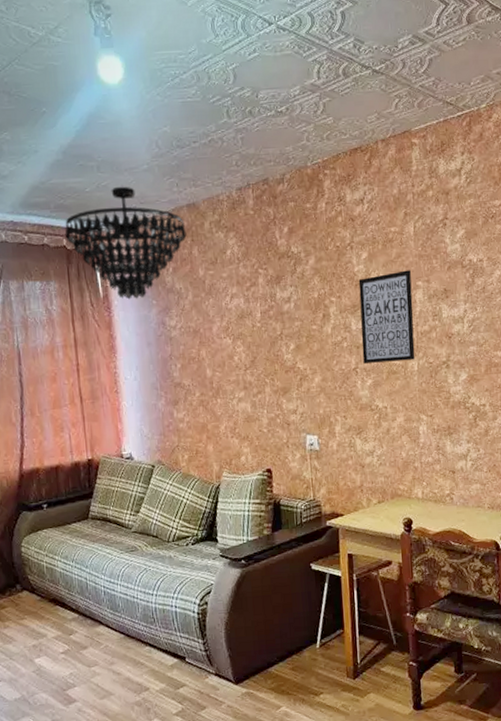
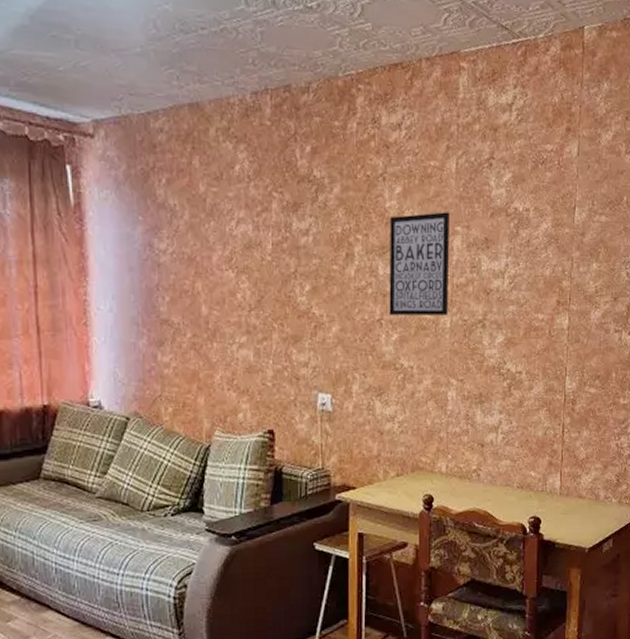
chandelier: present [64,186,187,300] -> none [27,69,186,212]

